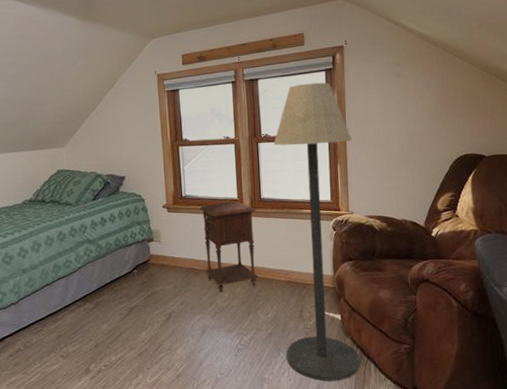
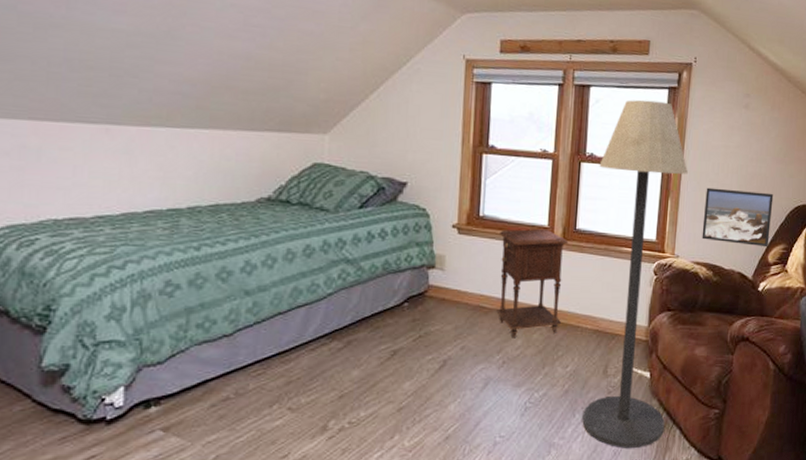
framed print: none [370,147,436,197] -> present [702,187,774,248]

